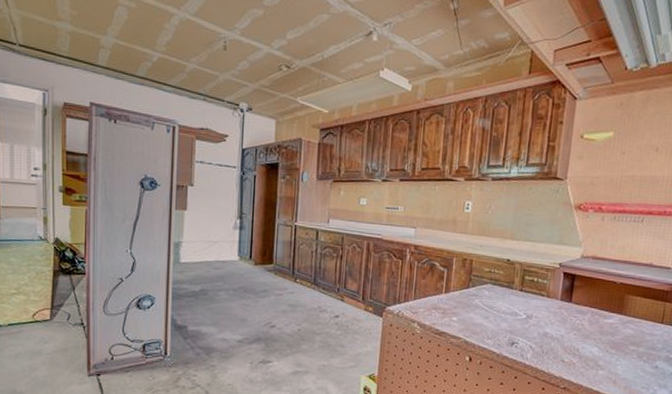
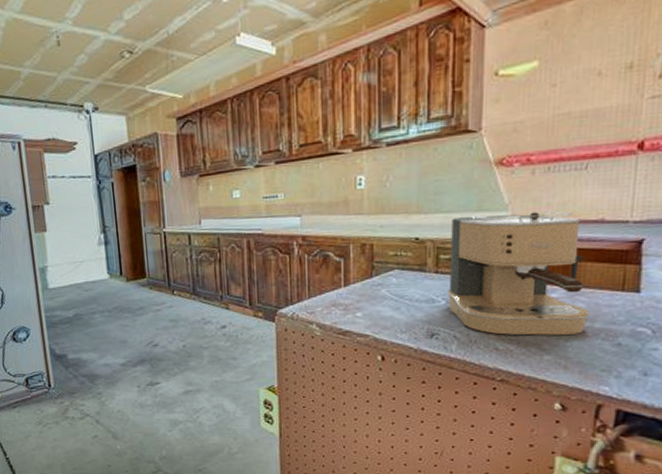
coffee maker: none [528,247,636,355] -> present [447,211,589,336]

